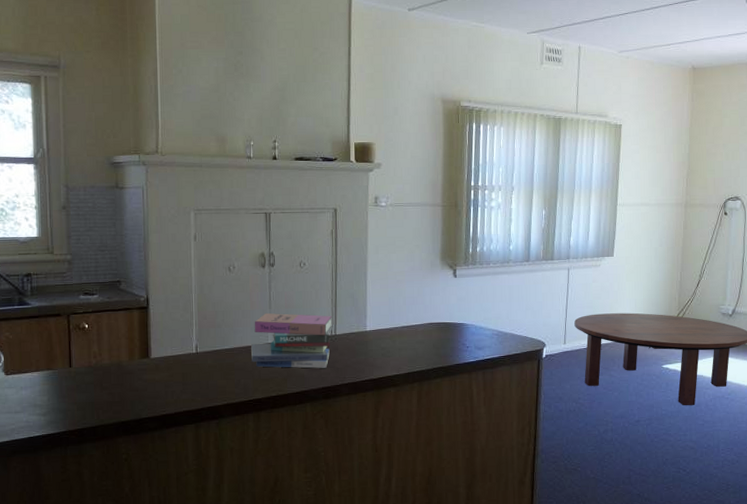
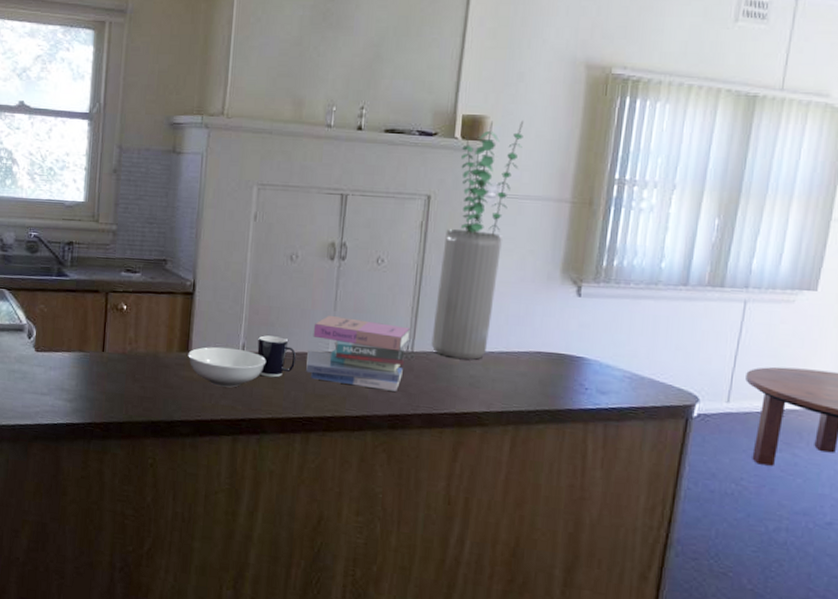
bowl: none [148,349,218,384] -> present [188,347,267,388]
mug: none [208,335,243,370] -> present [257,335,297,378]
vase: none [349,145,402,336] -> present [431,120,523,360]

